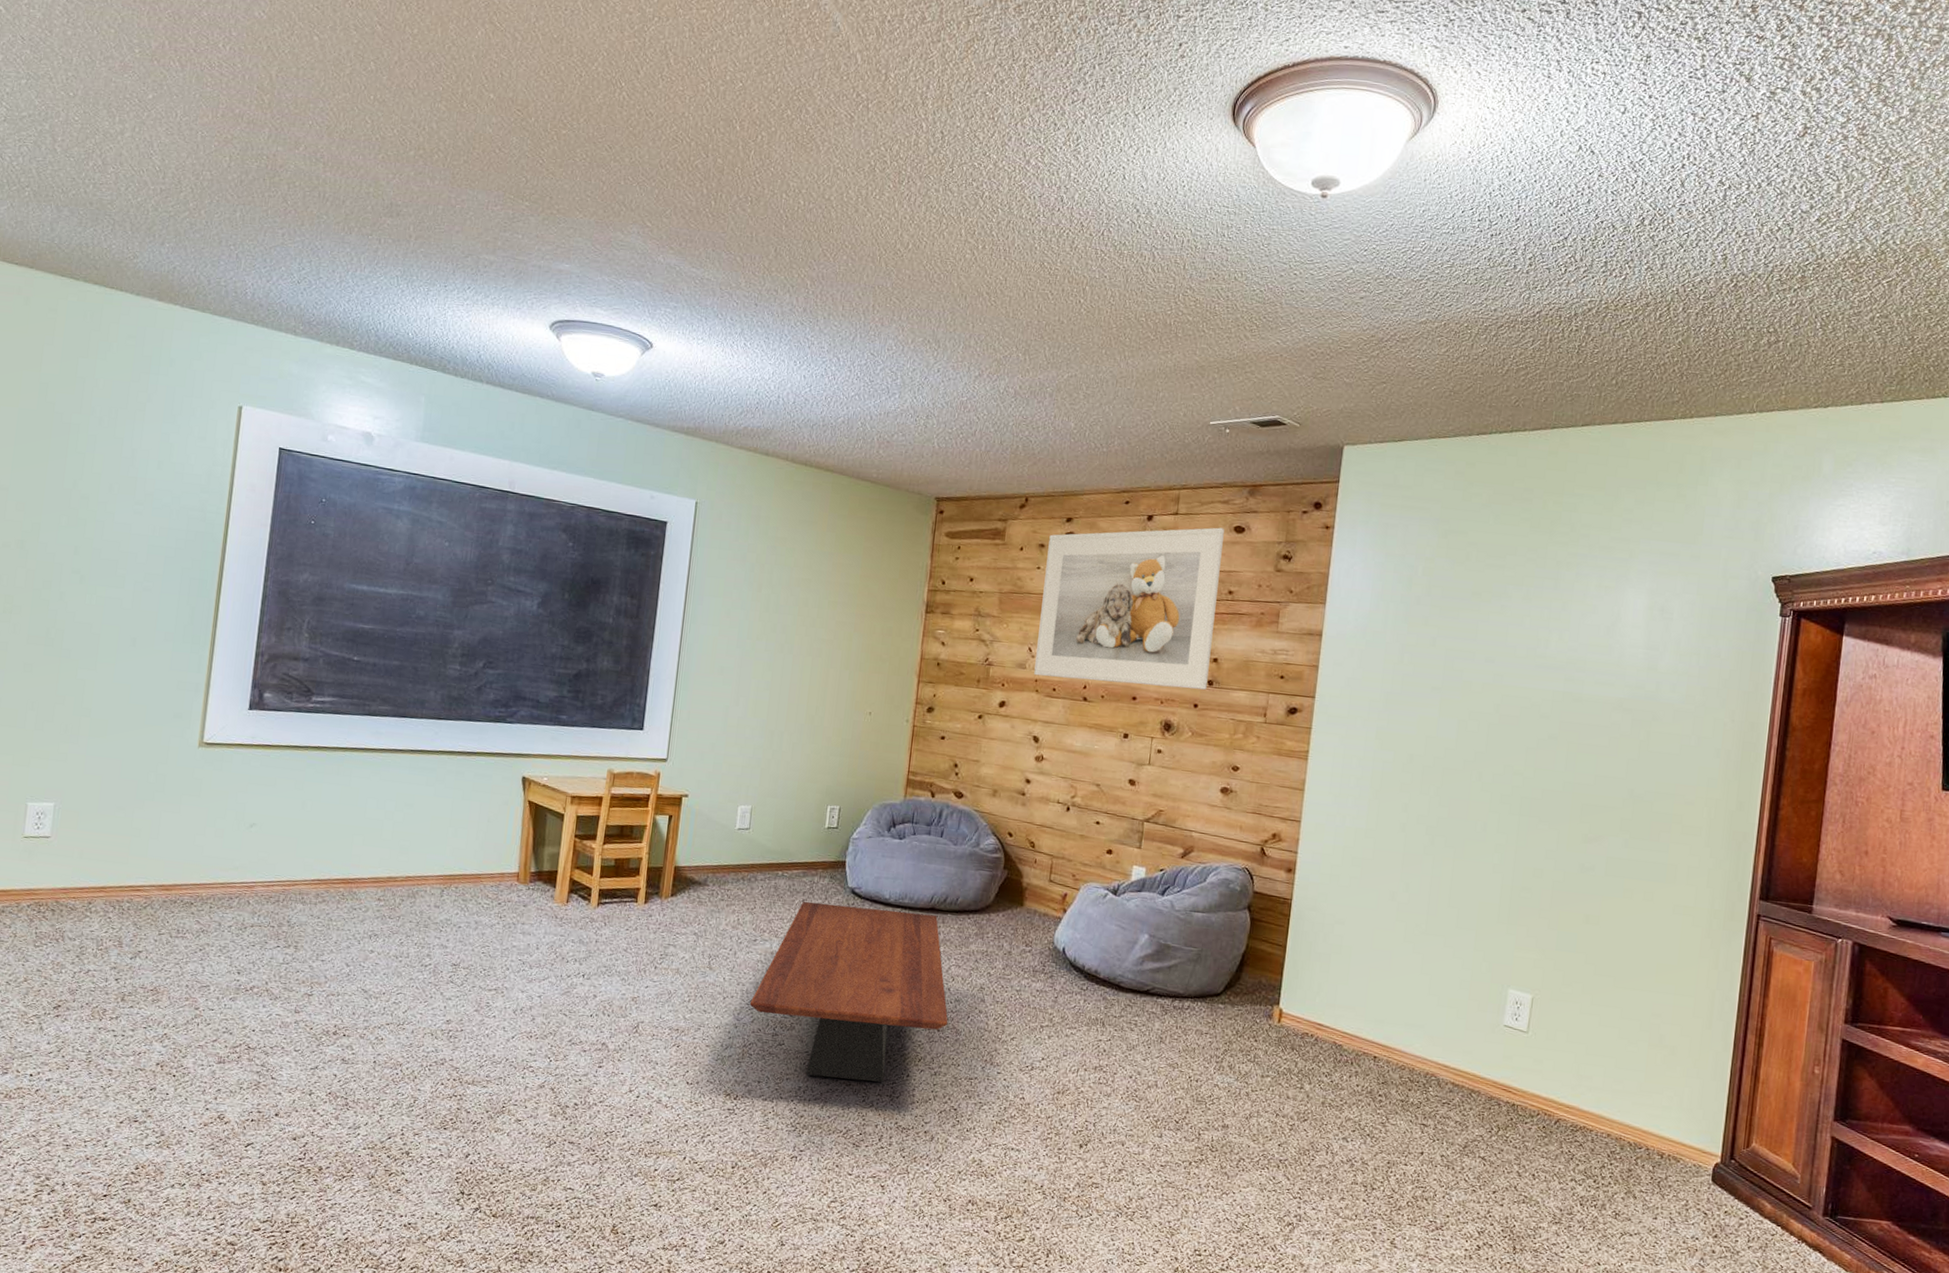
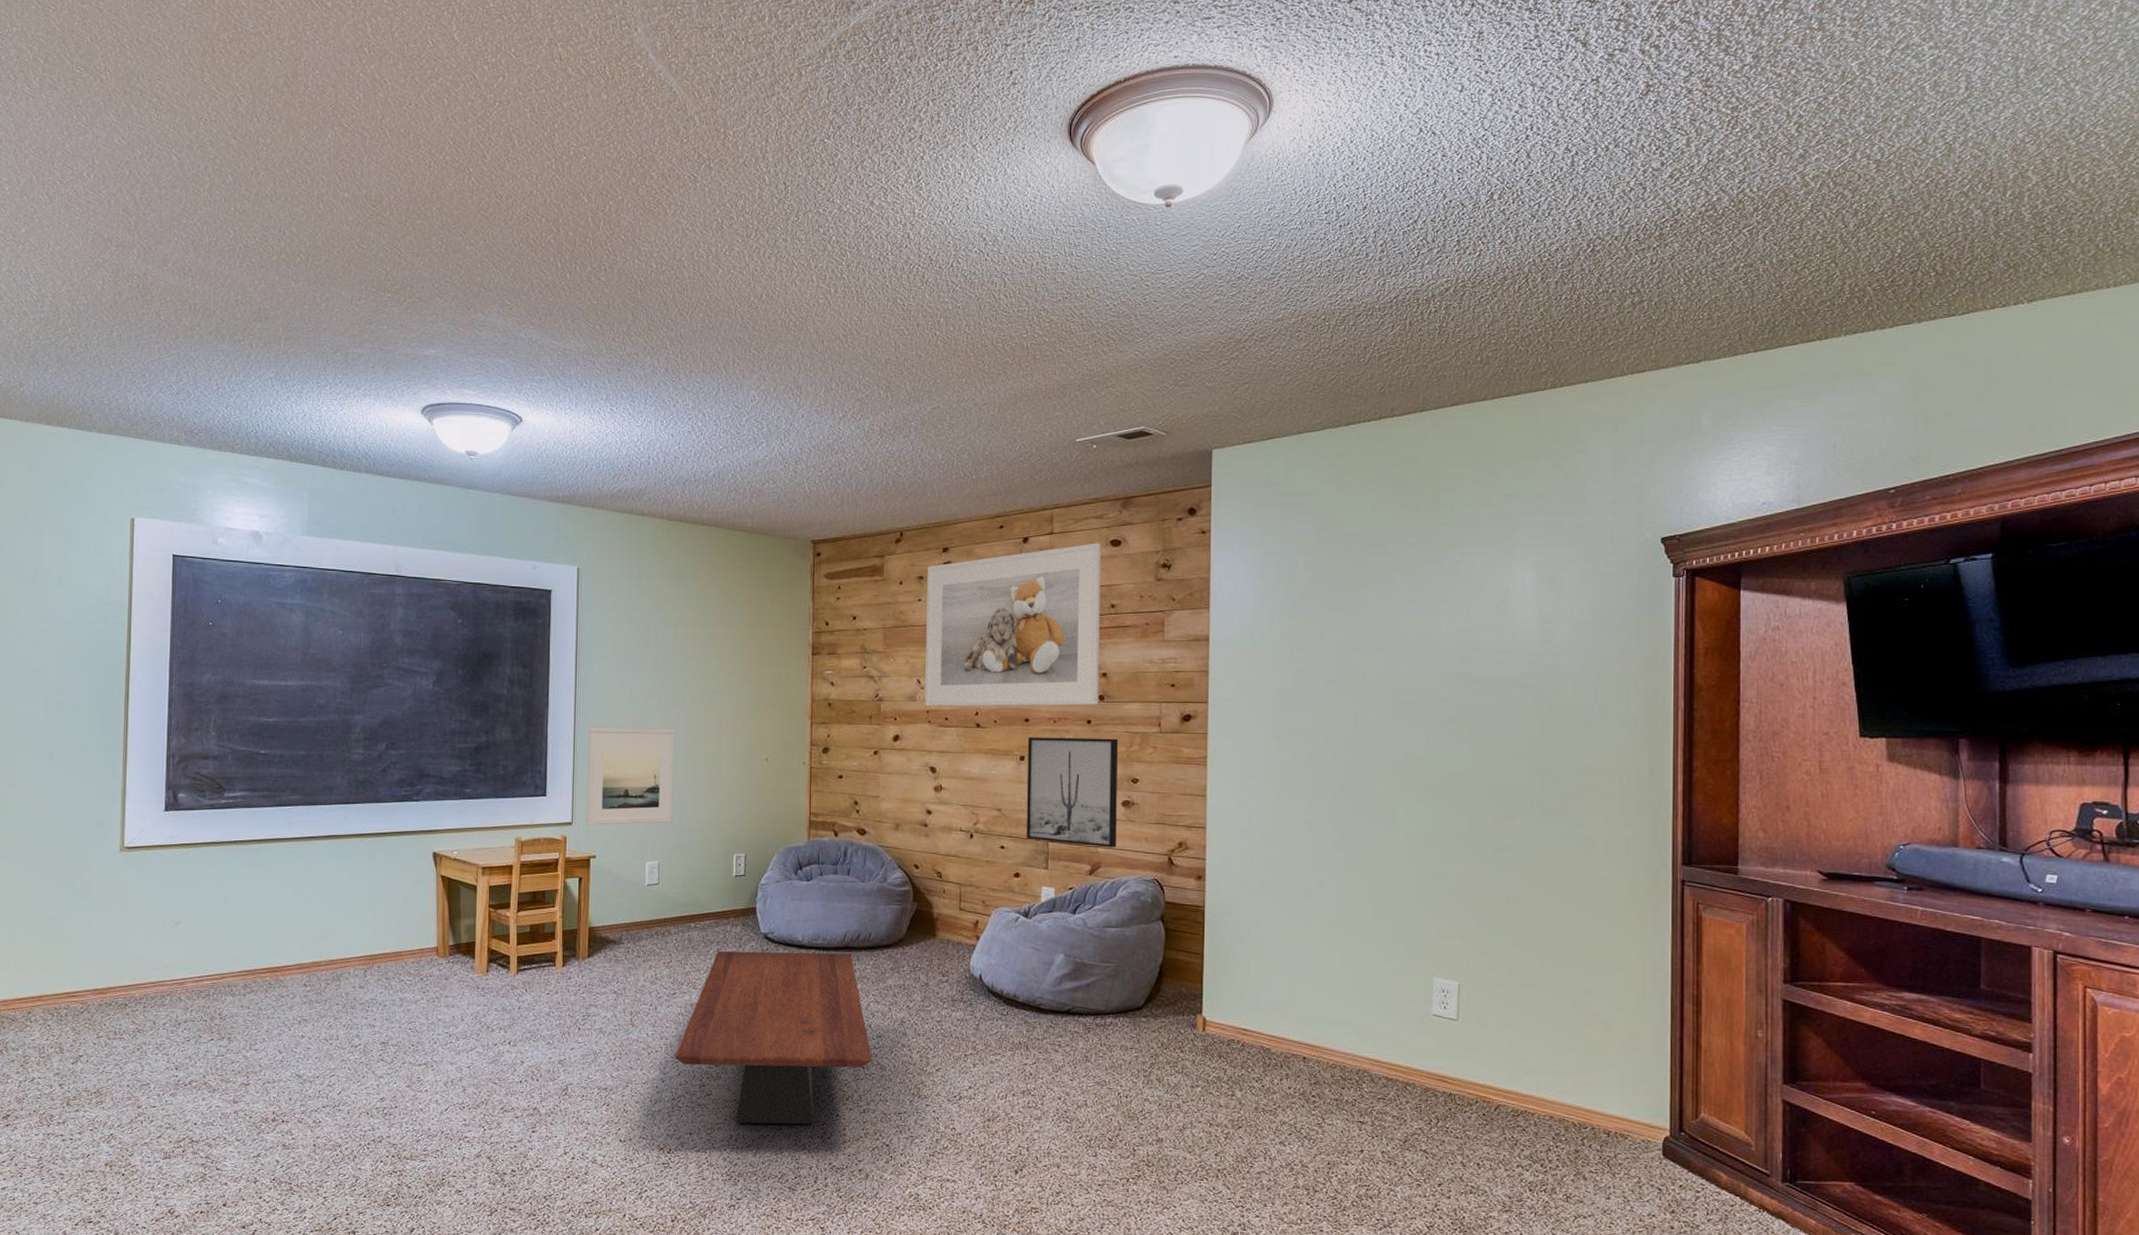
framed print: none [681,664,780,768] -> present [586,727,675,825]
wall art: none [1122,715,1222,834] -> present [1026,737,1118,848]

